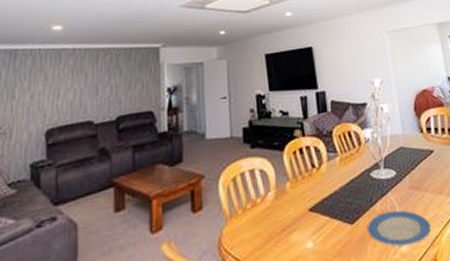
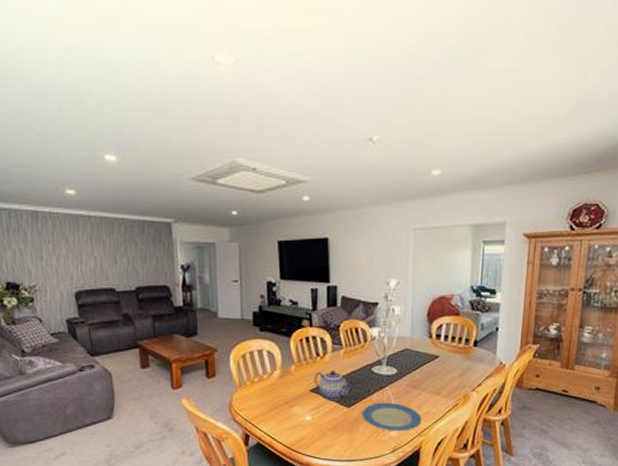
teapot: none [311,182,354,220] -> present [314,371,353,402]

